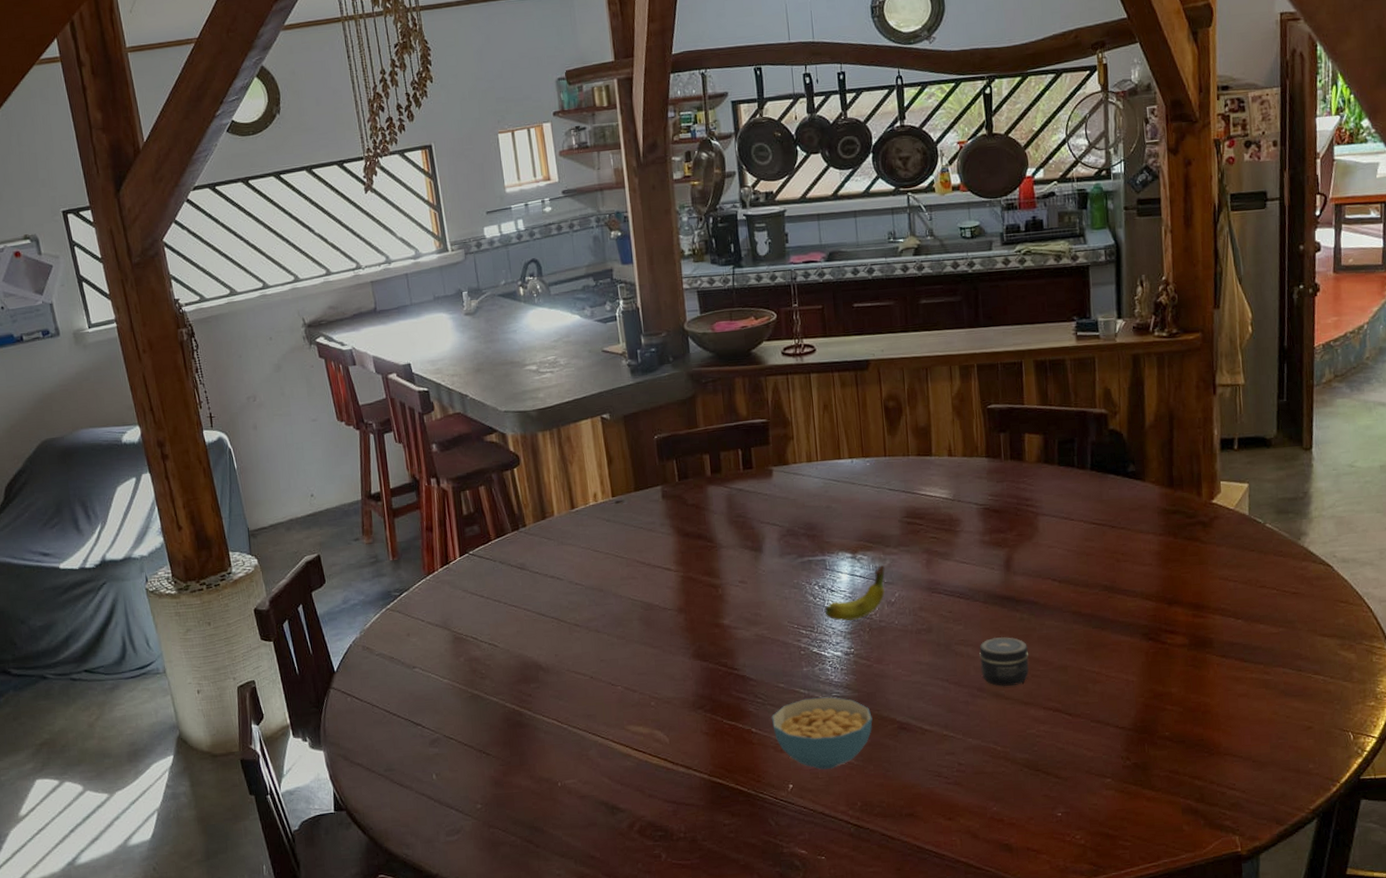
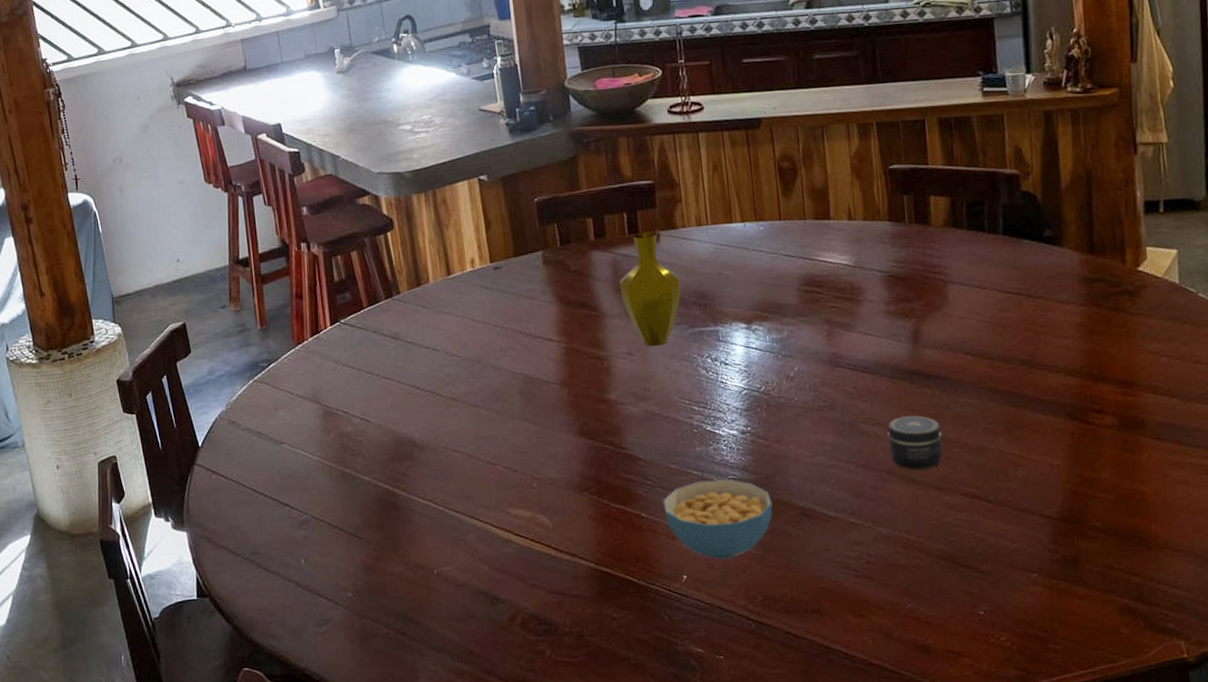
vase: none [734,467,791,575] -> present [619,231,681,347]
fruit: present [824,565,885,621] -> none [717,337,783,397]

